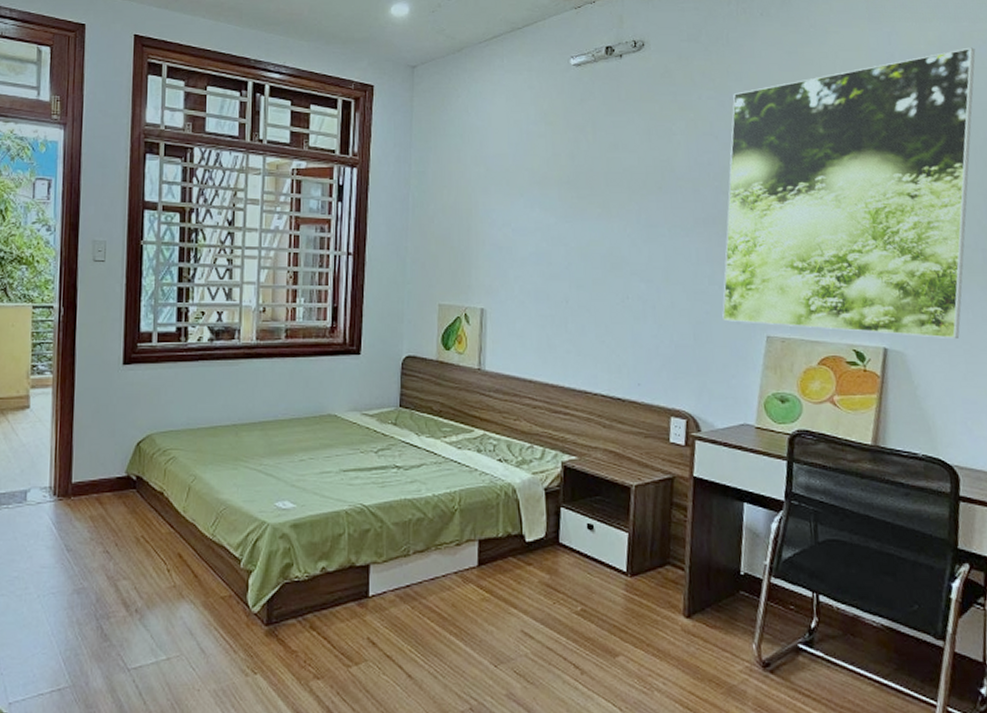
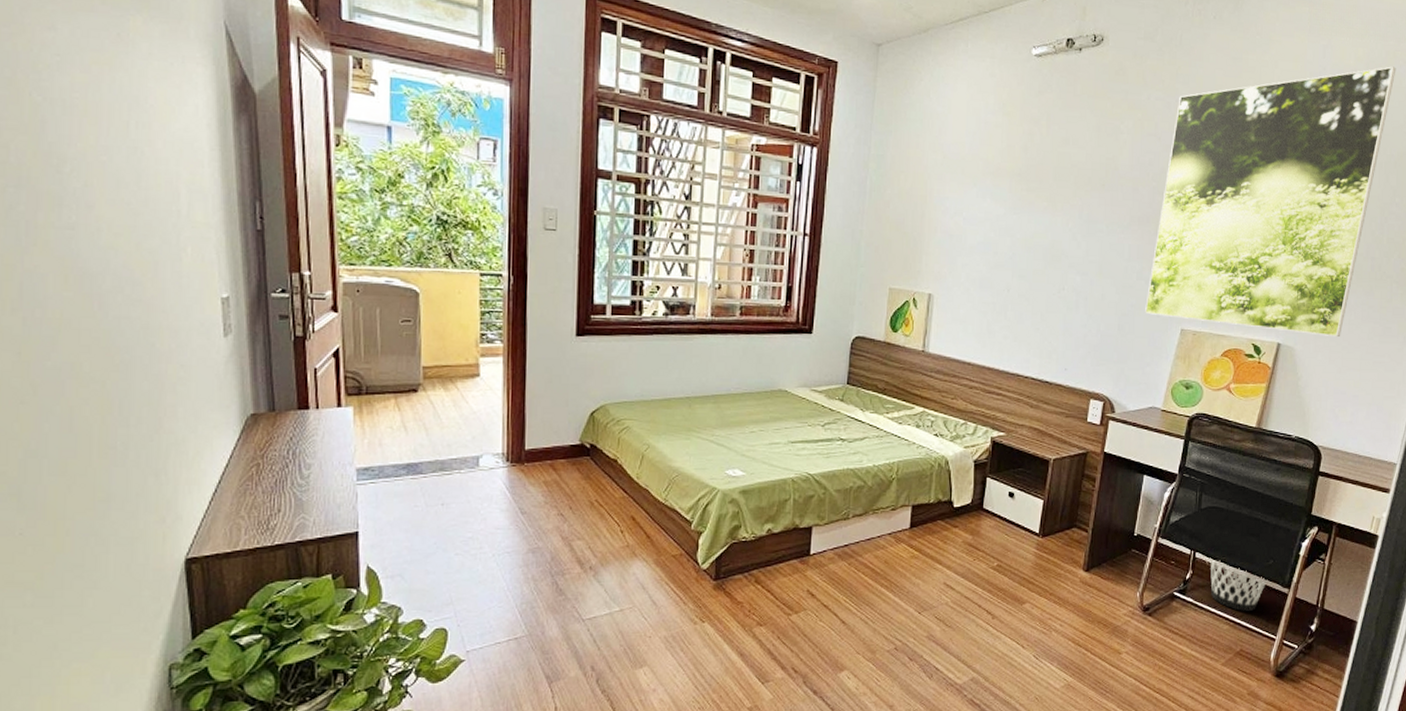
wastebasket: none [837,601,915,670] -> present [1210,557,1268,612]

